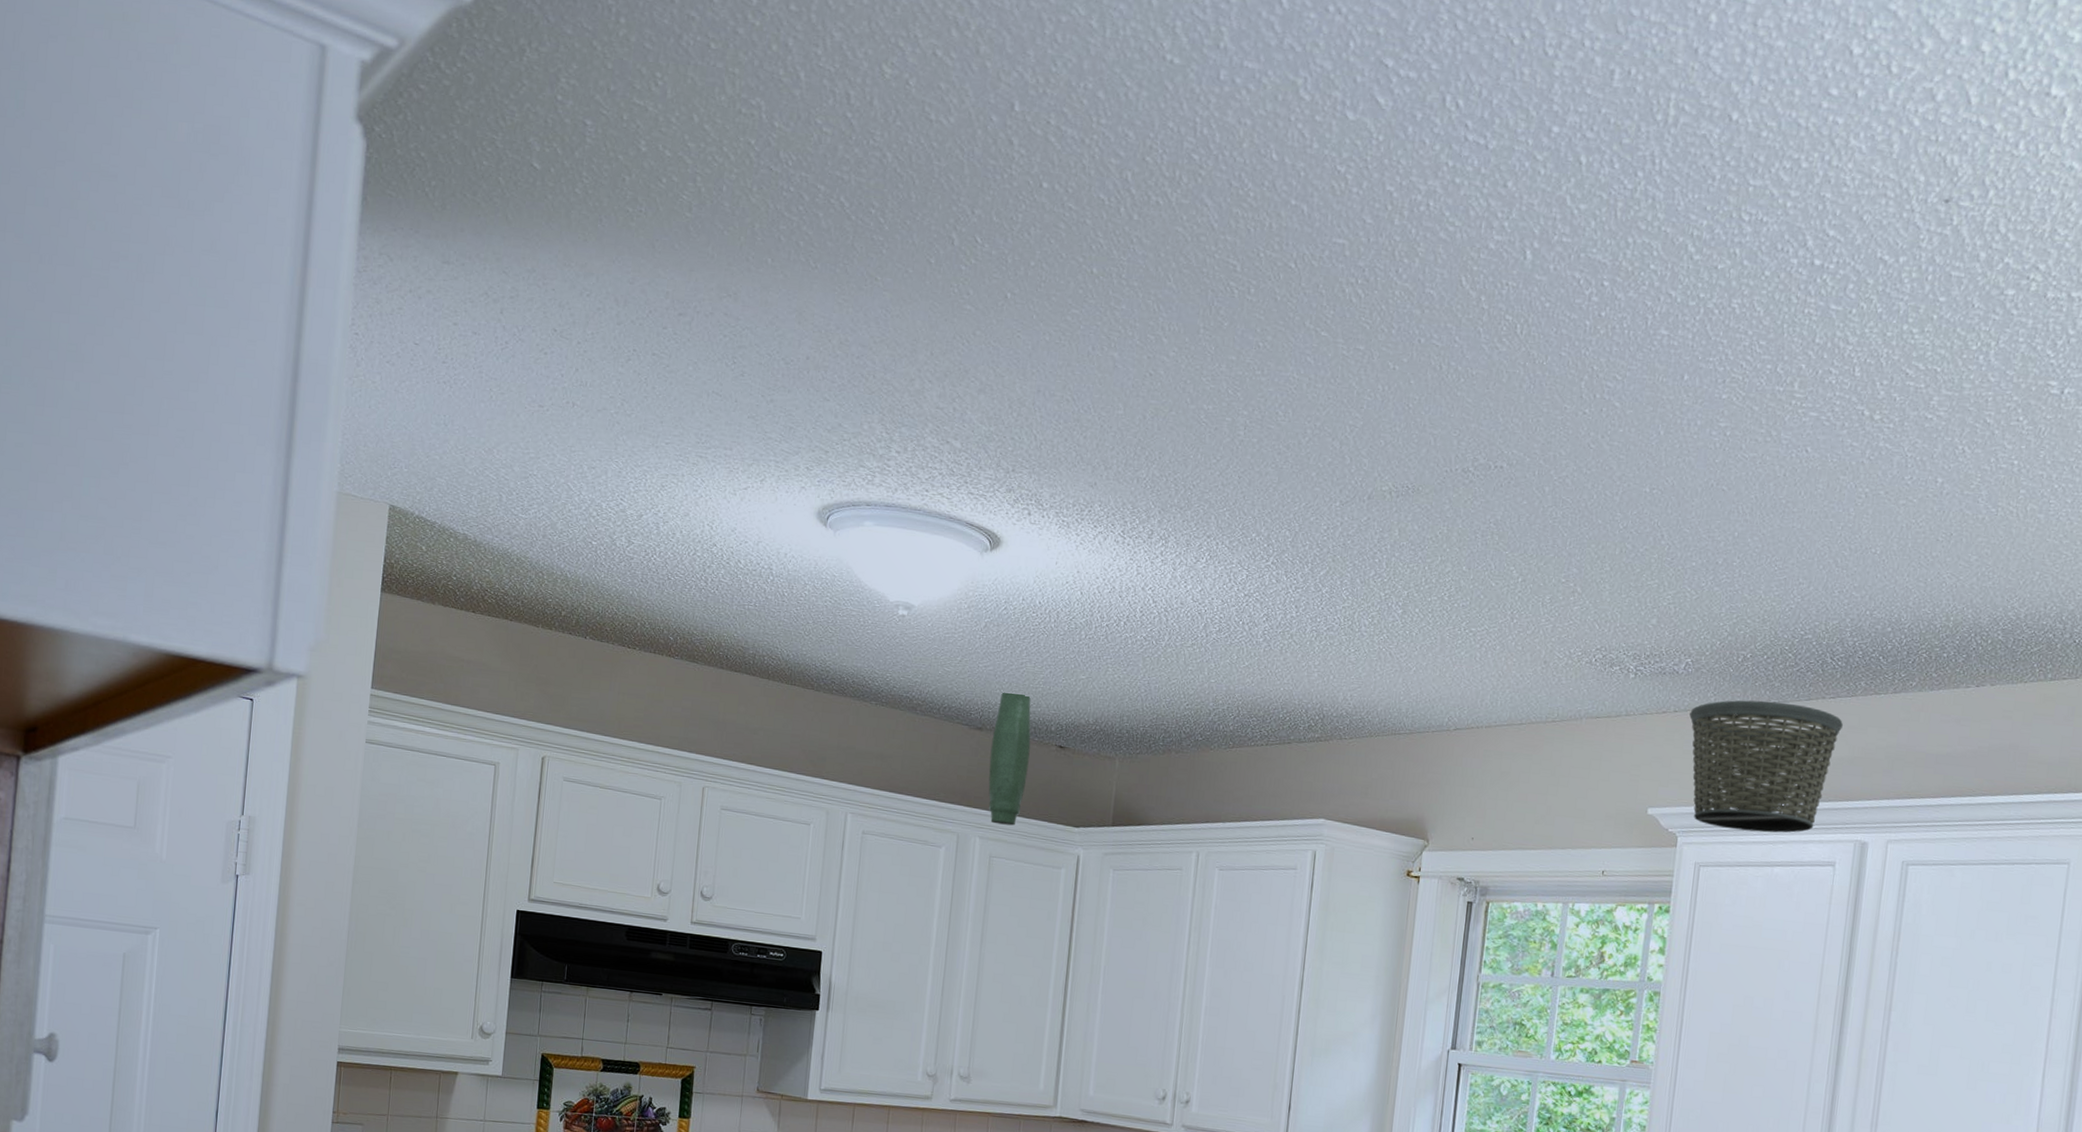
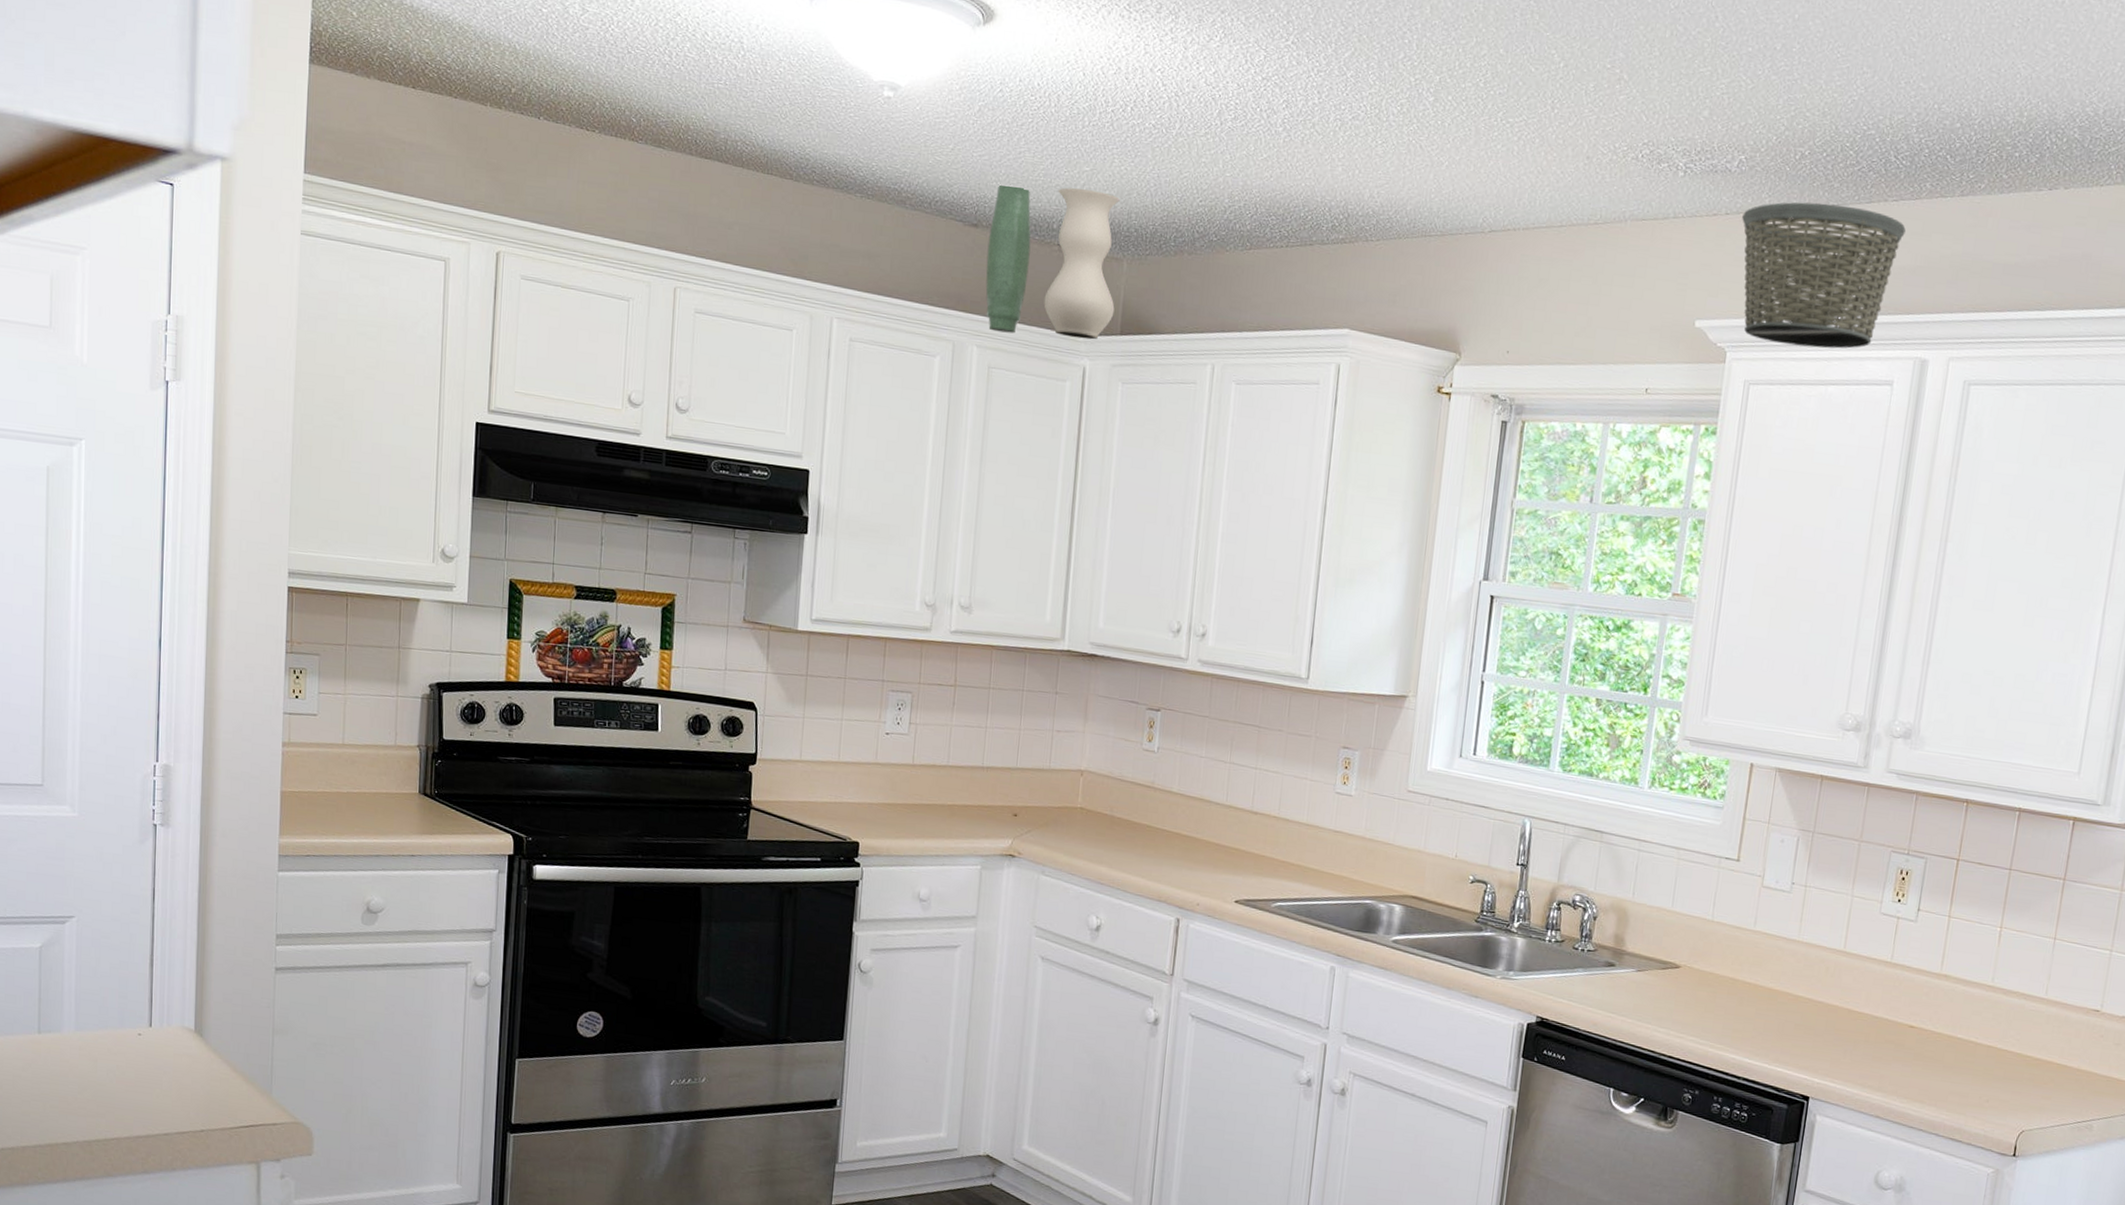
vase: none [1041,694,1113,831] -> present [1043,187,1120,340]

